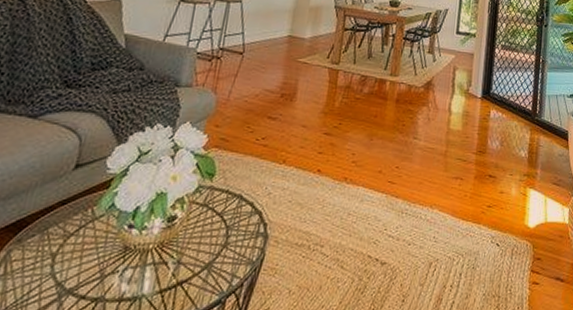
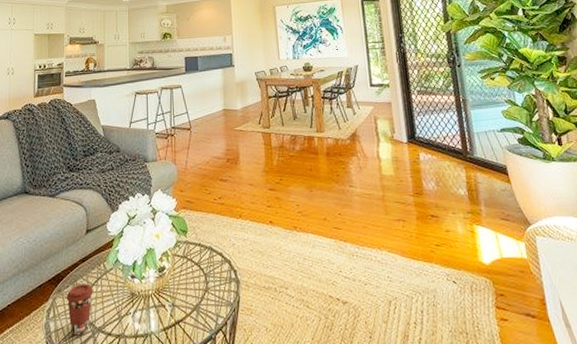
coffee cup: none [26,233,71,299] -> present [66,283,93,336]

